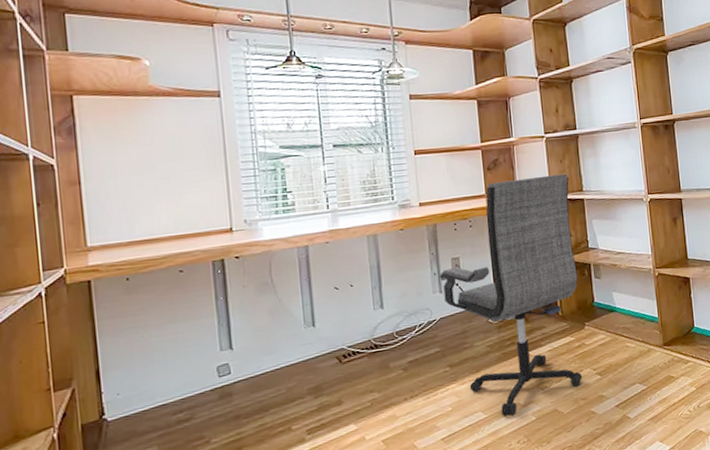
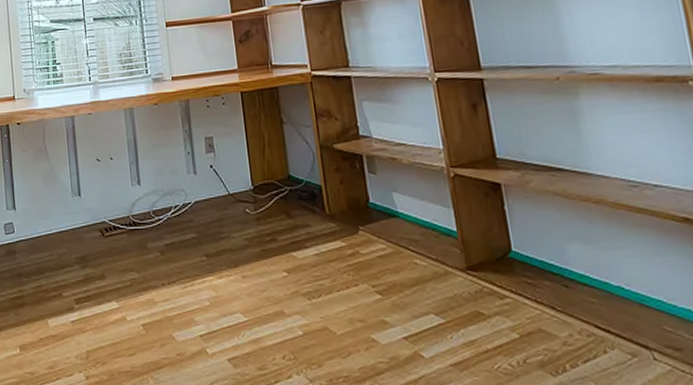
office chair: present [439,173,583,416] -> none [193,46,359,324]

